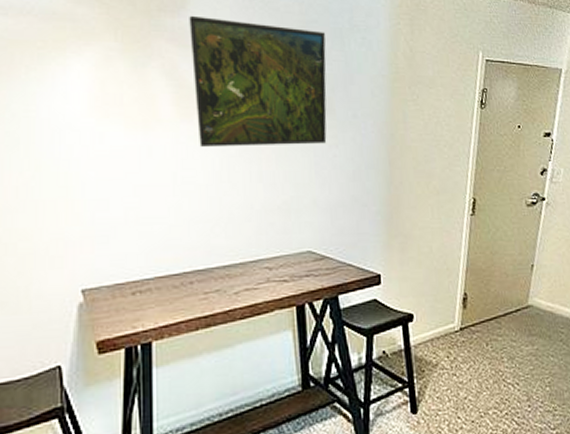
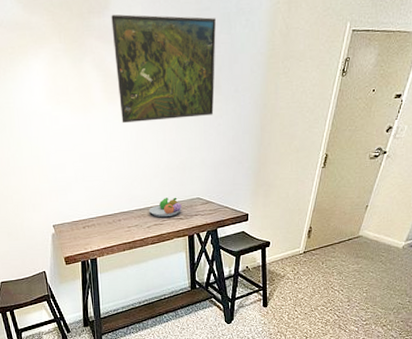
fruit bowl: none [238,250,287,279] -> present [149,197,182,218]

